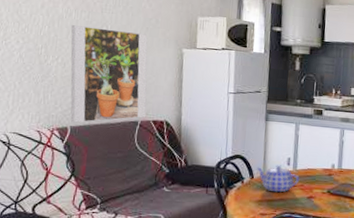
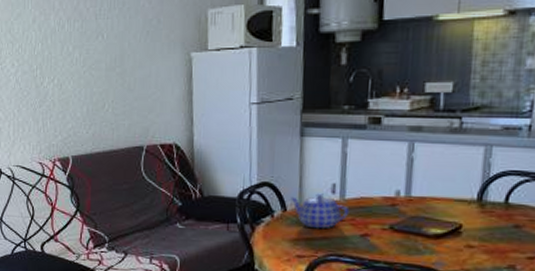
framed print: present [70,25,148,123] -> none [65,38,153,152]

